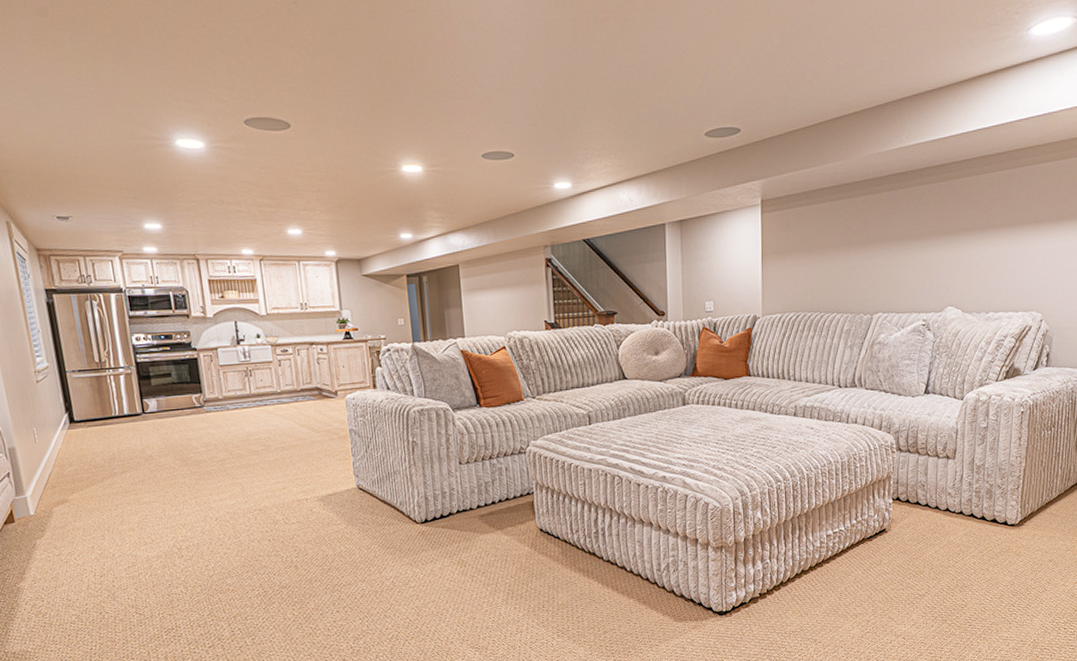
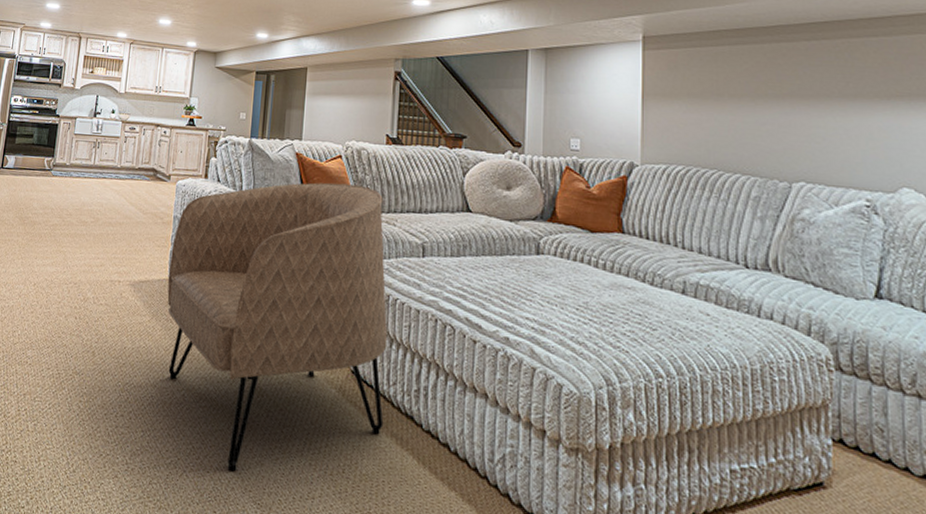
armchair: none [353,371,572,631] -> present [167,182,388,473]

